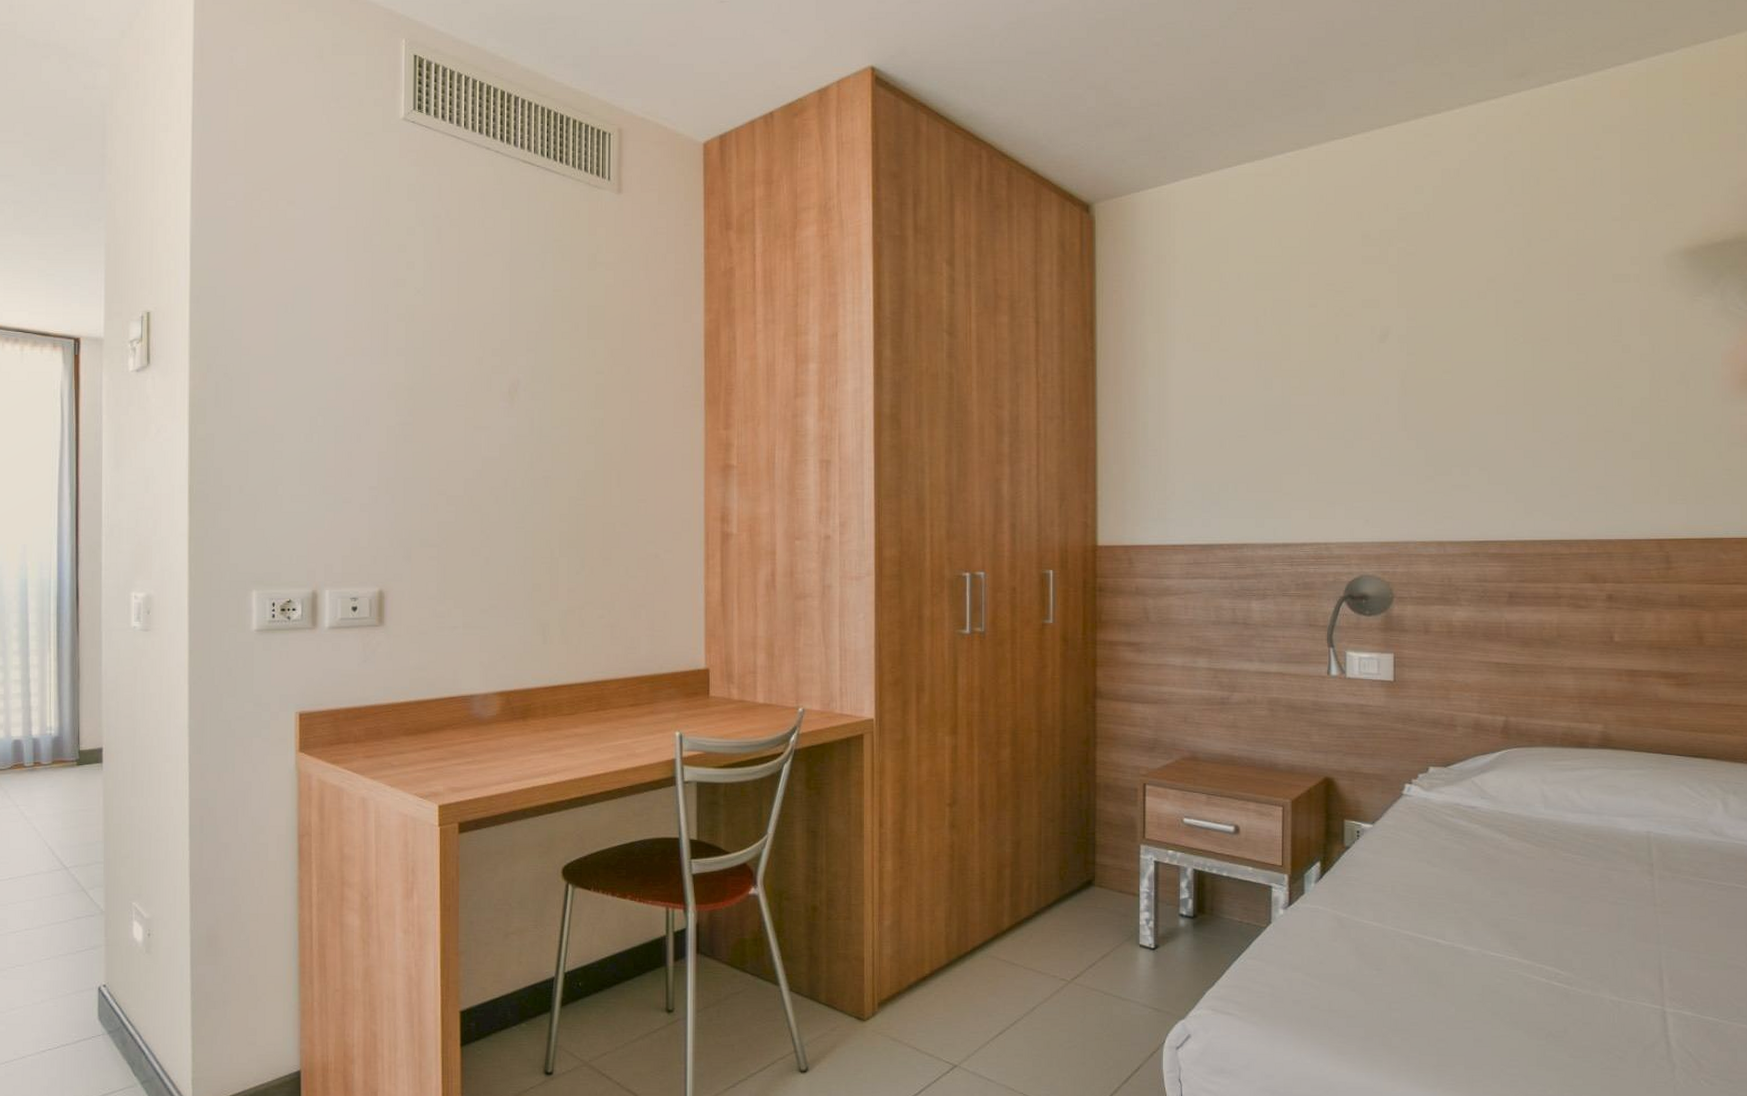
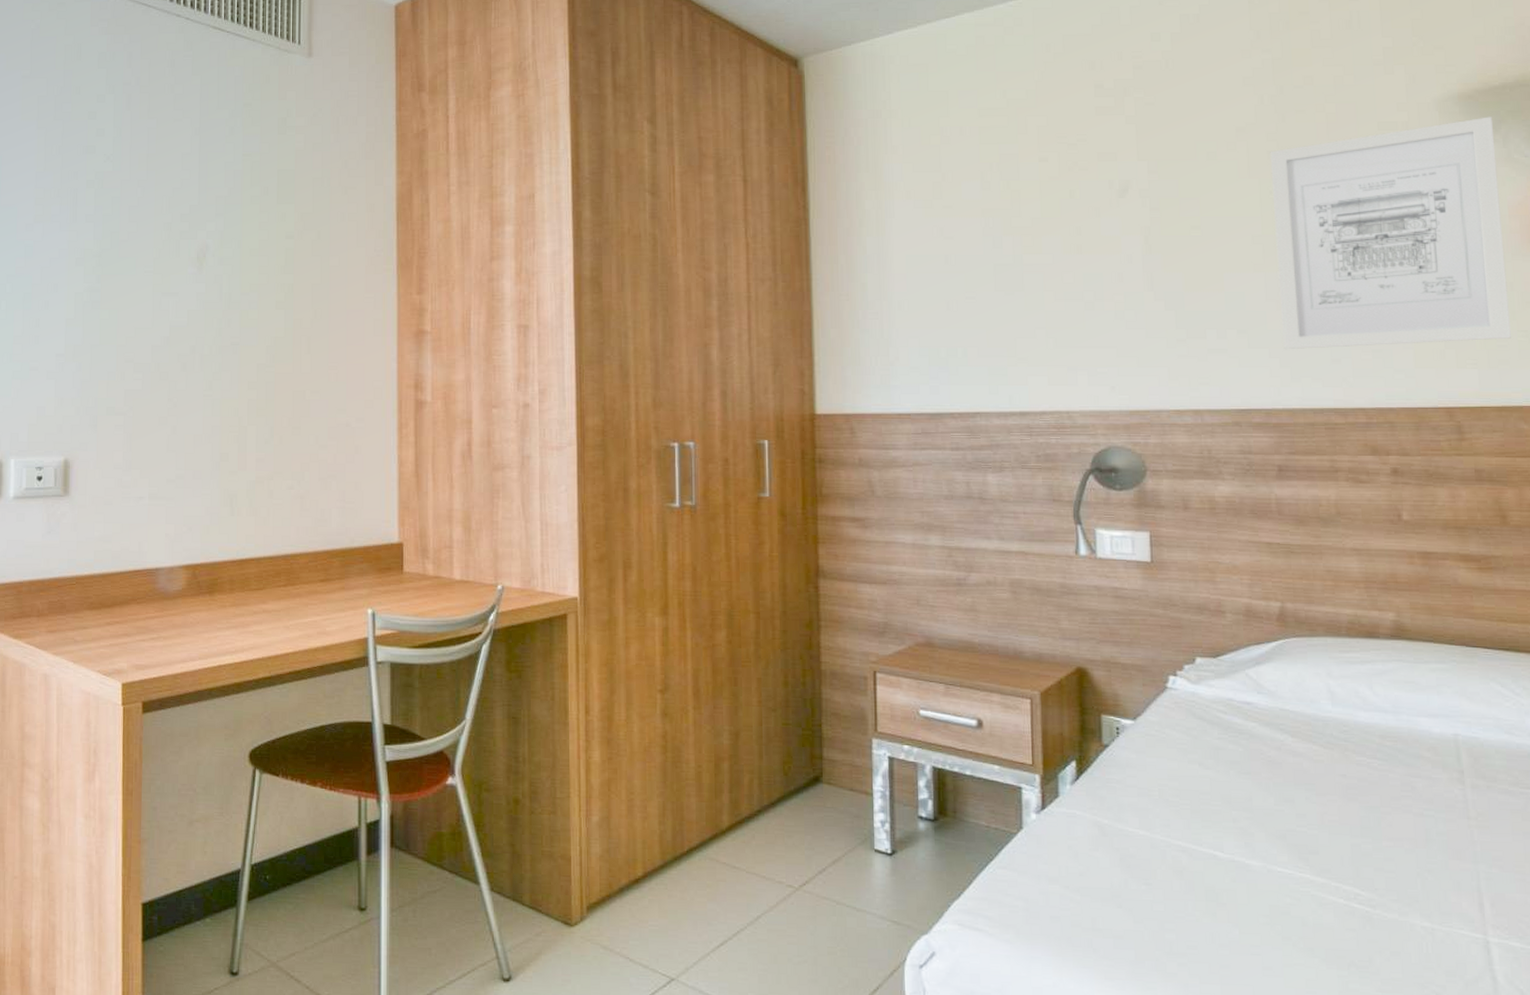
wall art: none [1516,271,1717,485] -> present [1270,116,1511,349]

